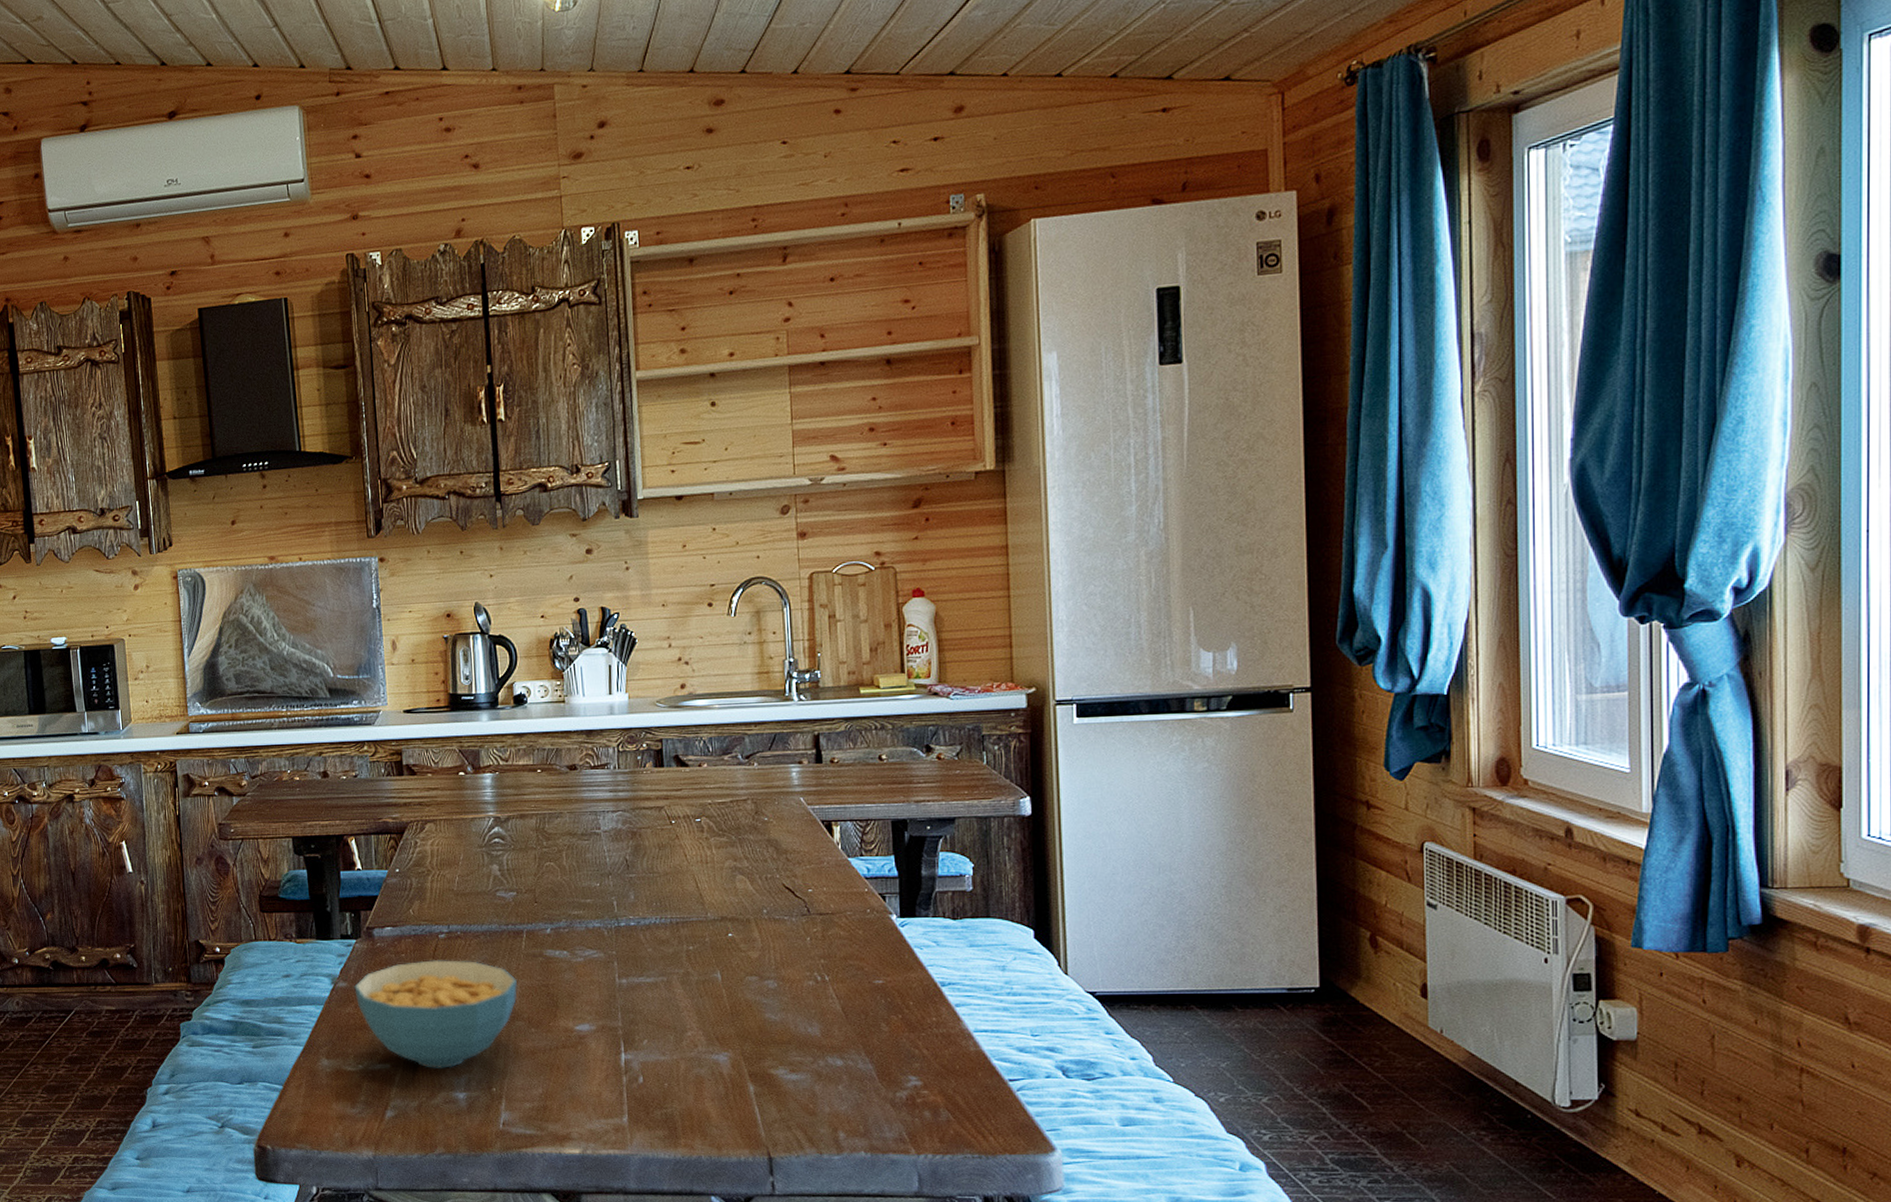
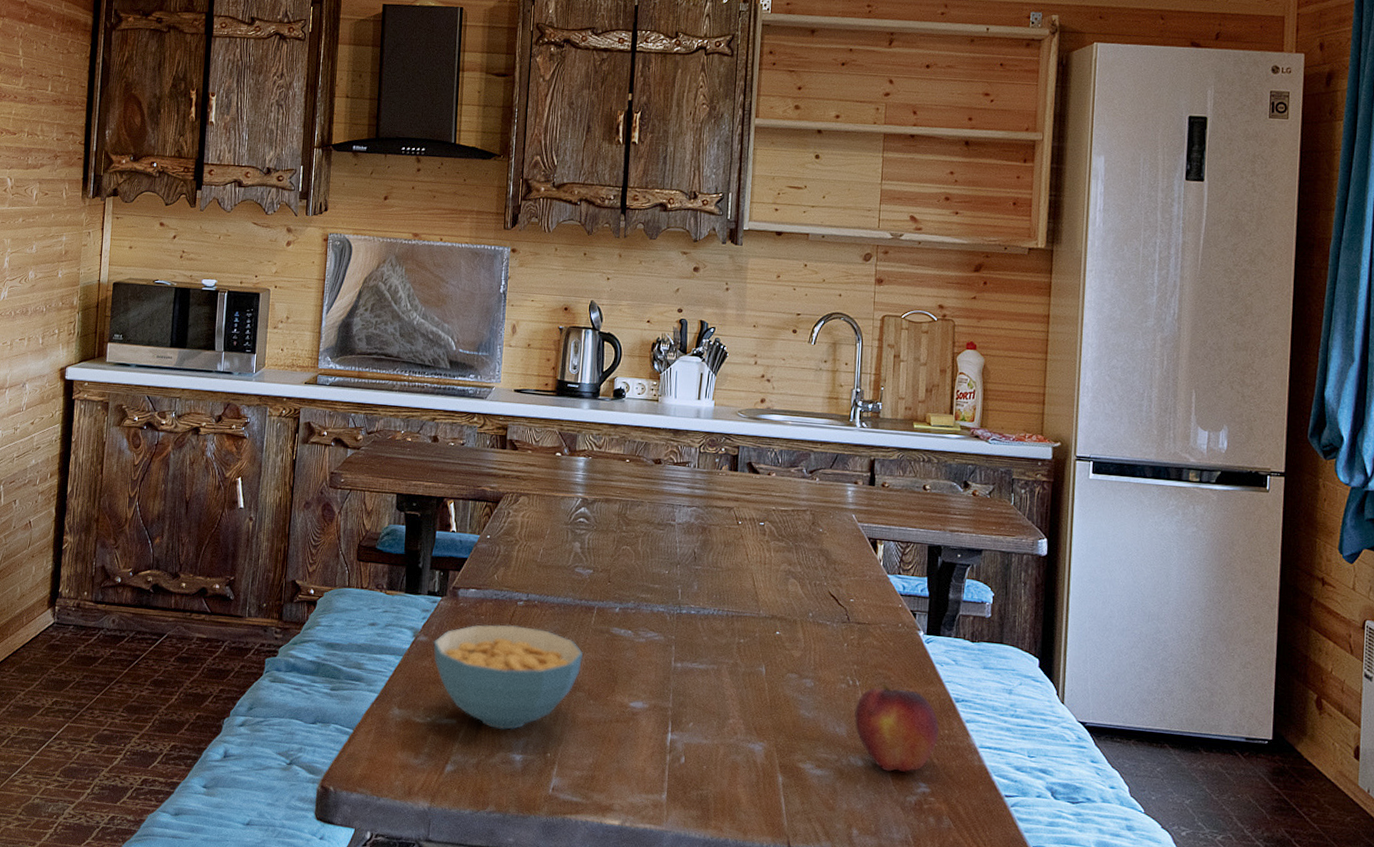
fruit: none [826,974,926,1068] -> present [853,682,940,772]

